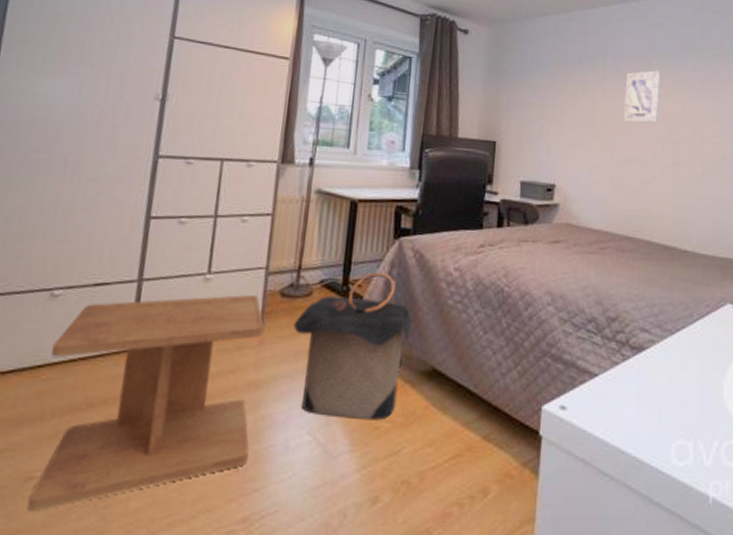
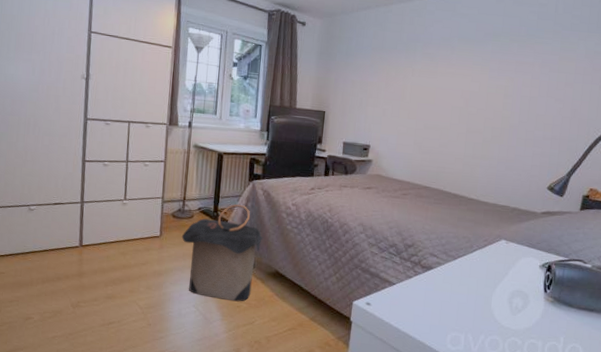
side table: present [26,294,264,511] -> none [29,215,163,337]
wall art: present [624,70,661,123] -> none [429,54,464,98]

